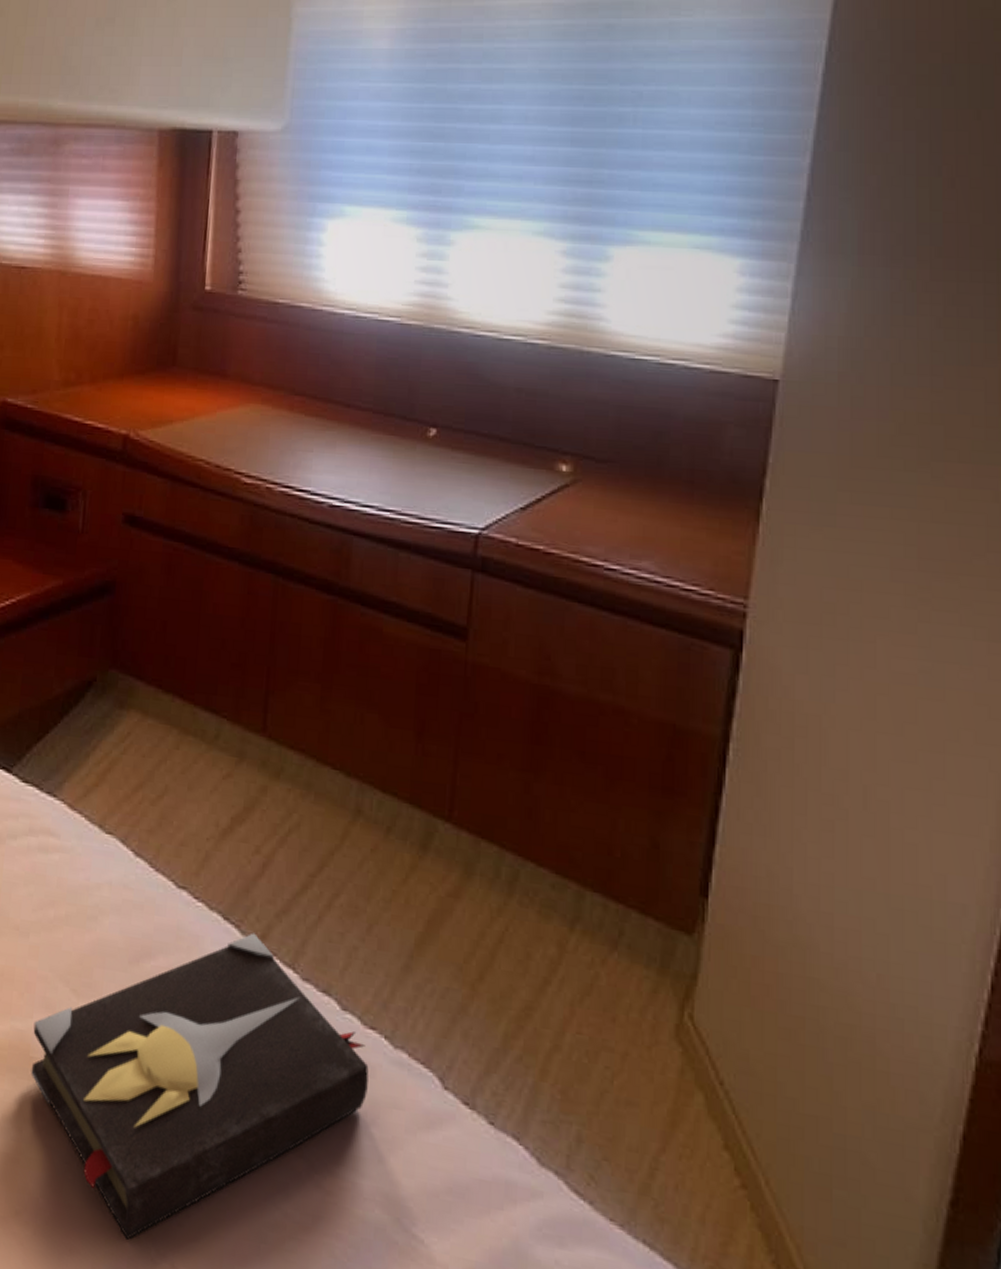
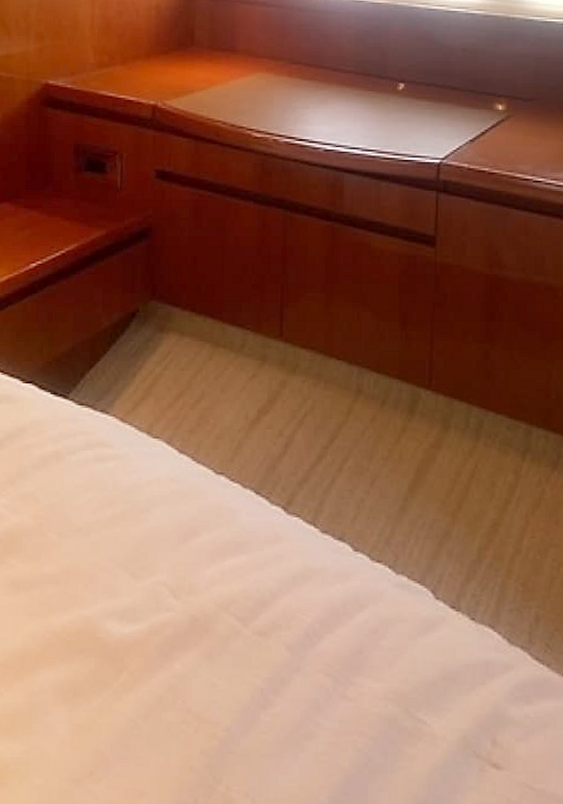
hardback book: present [31,932,369,1241] -> none [97,501,377,775]

